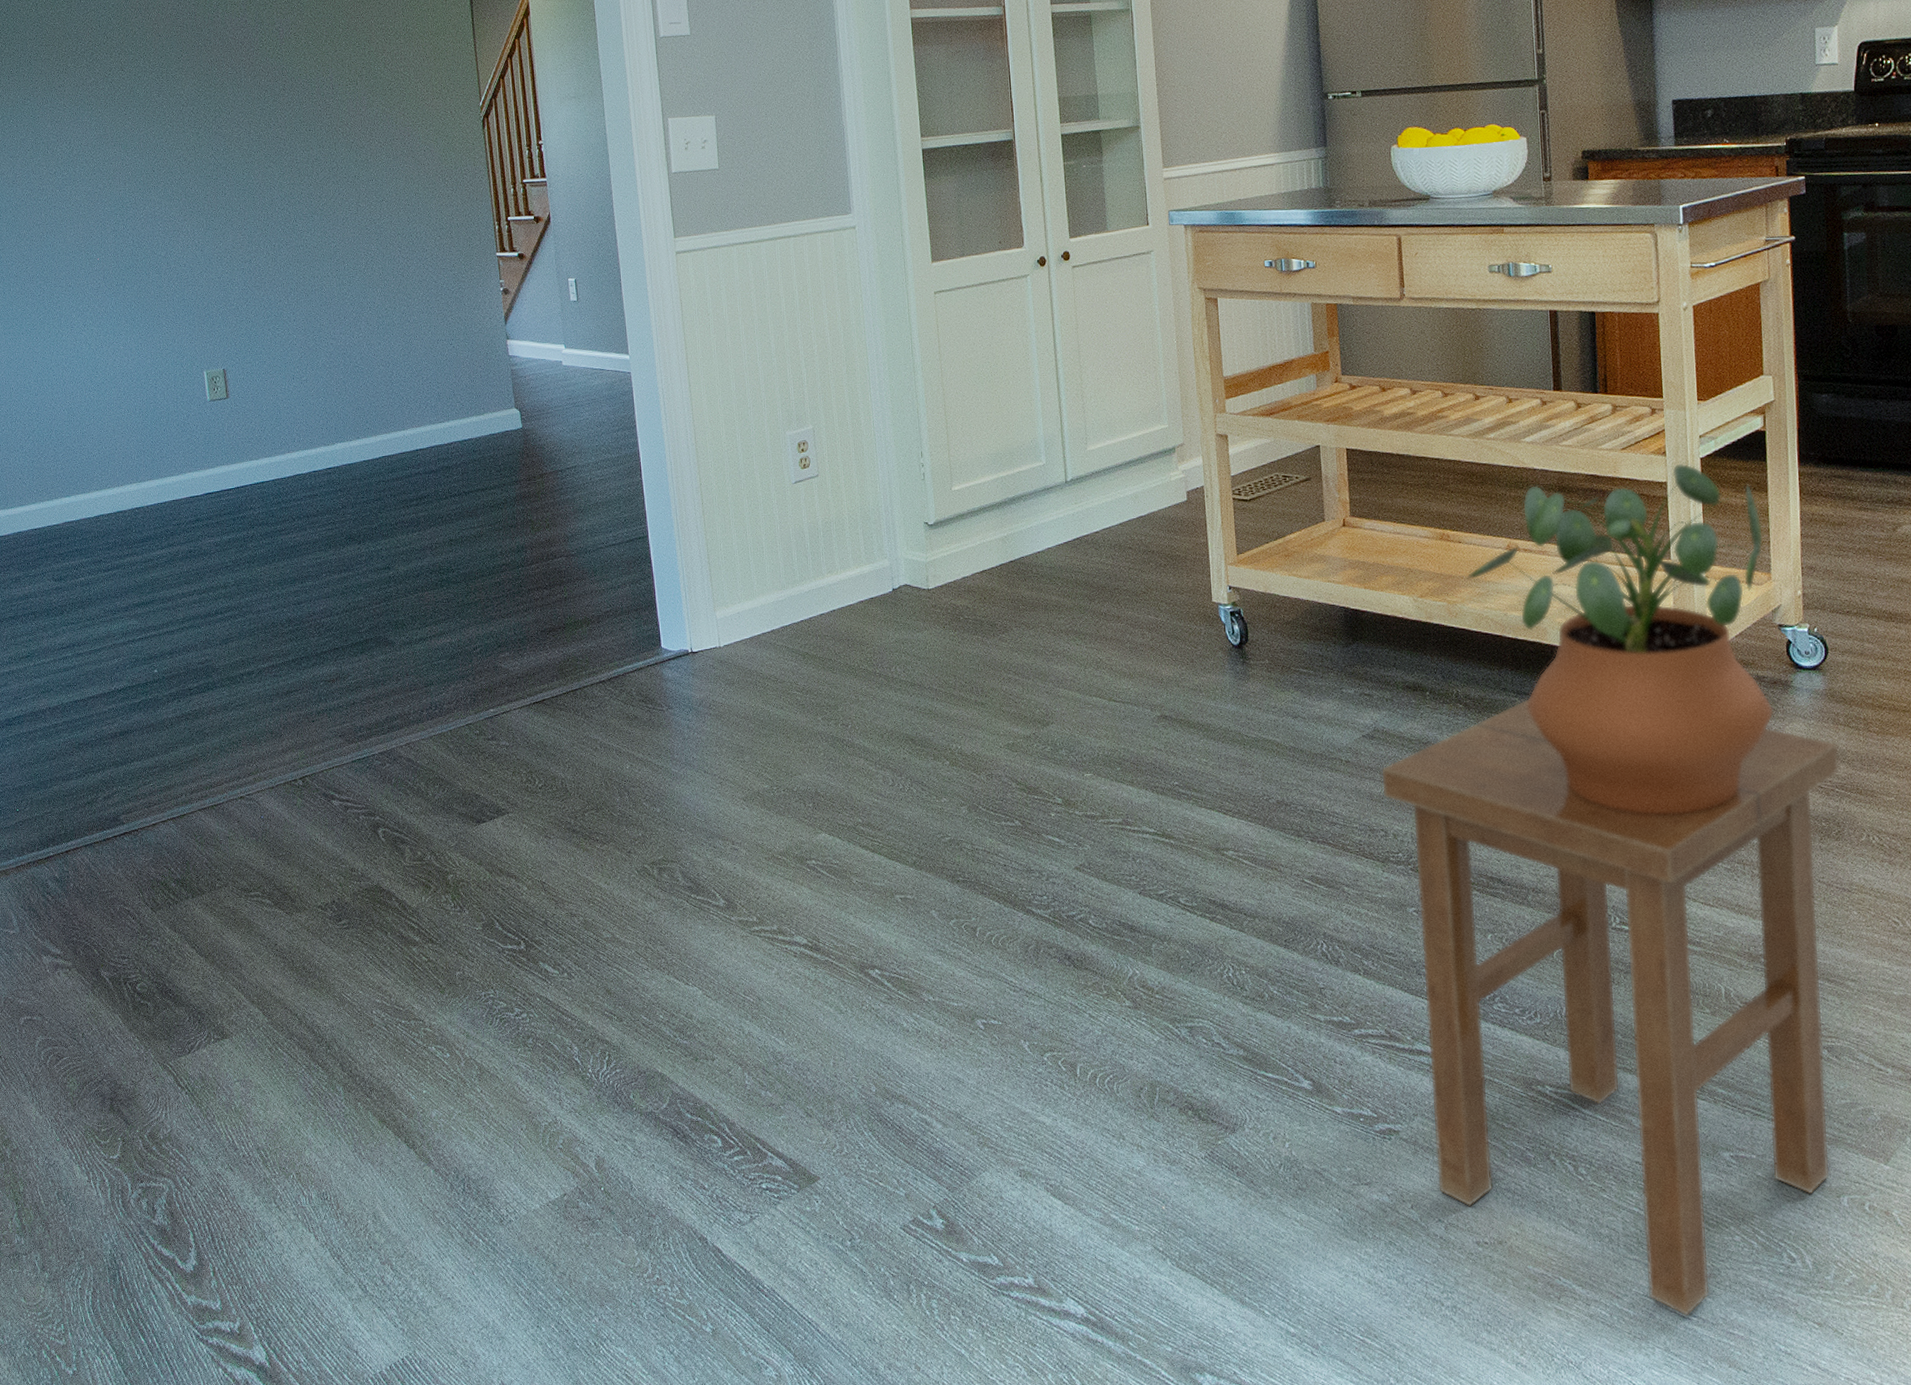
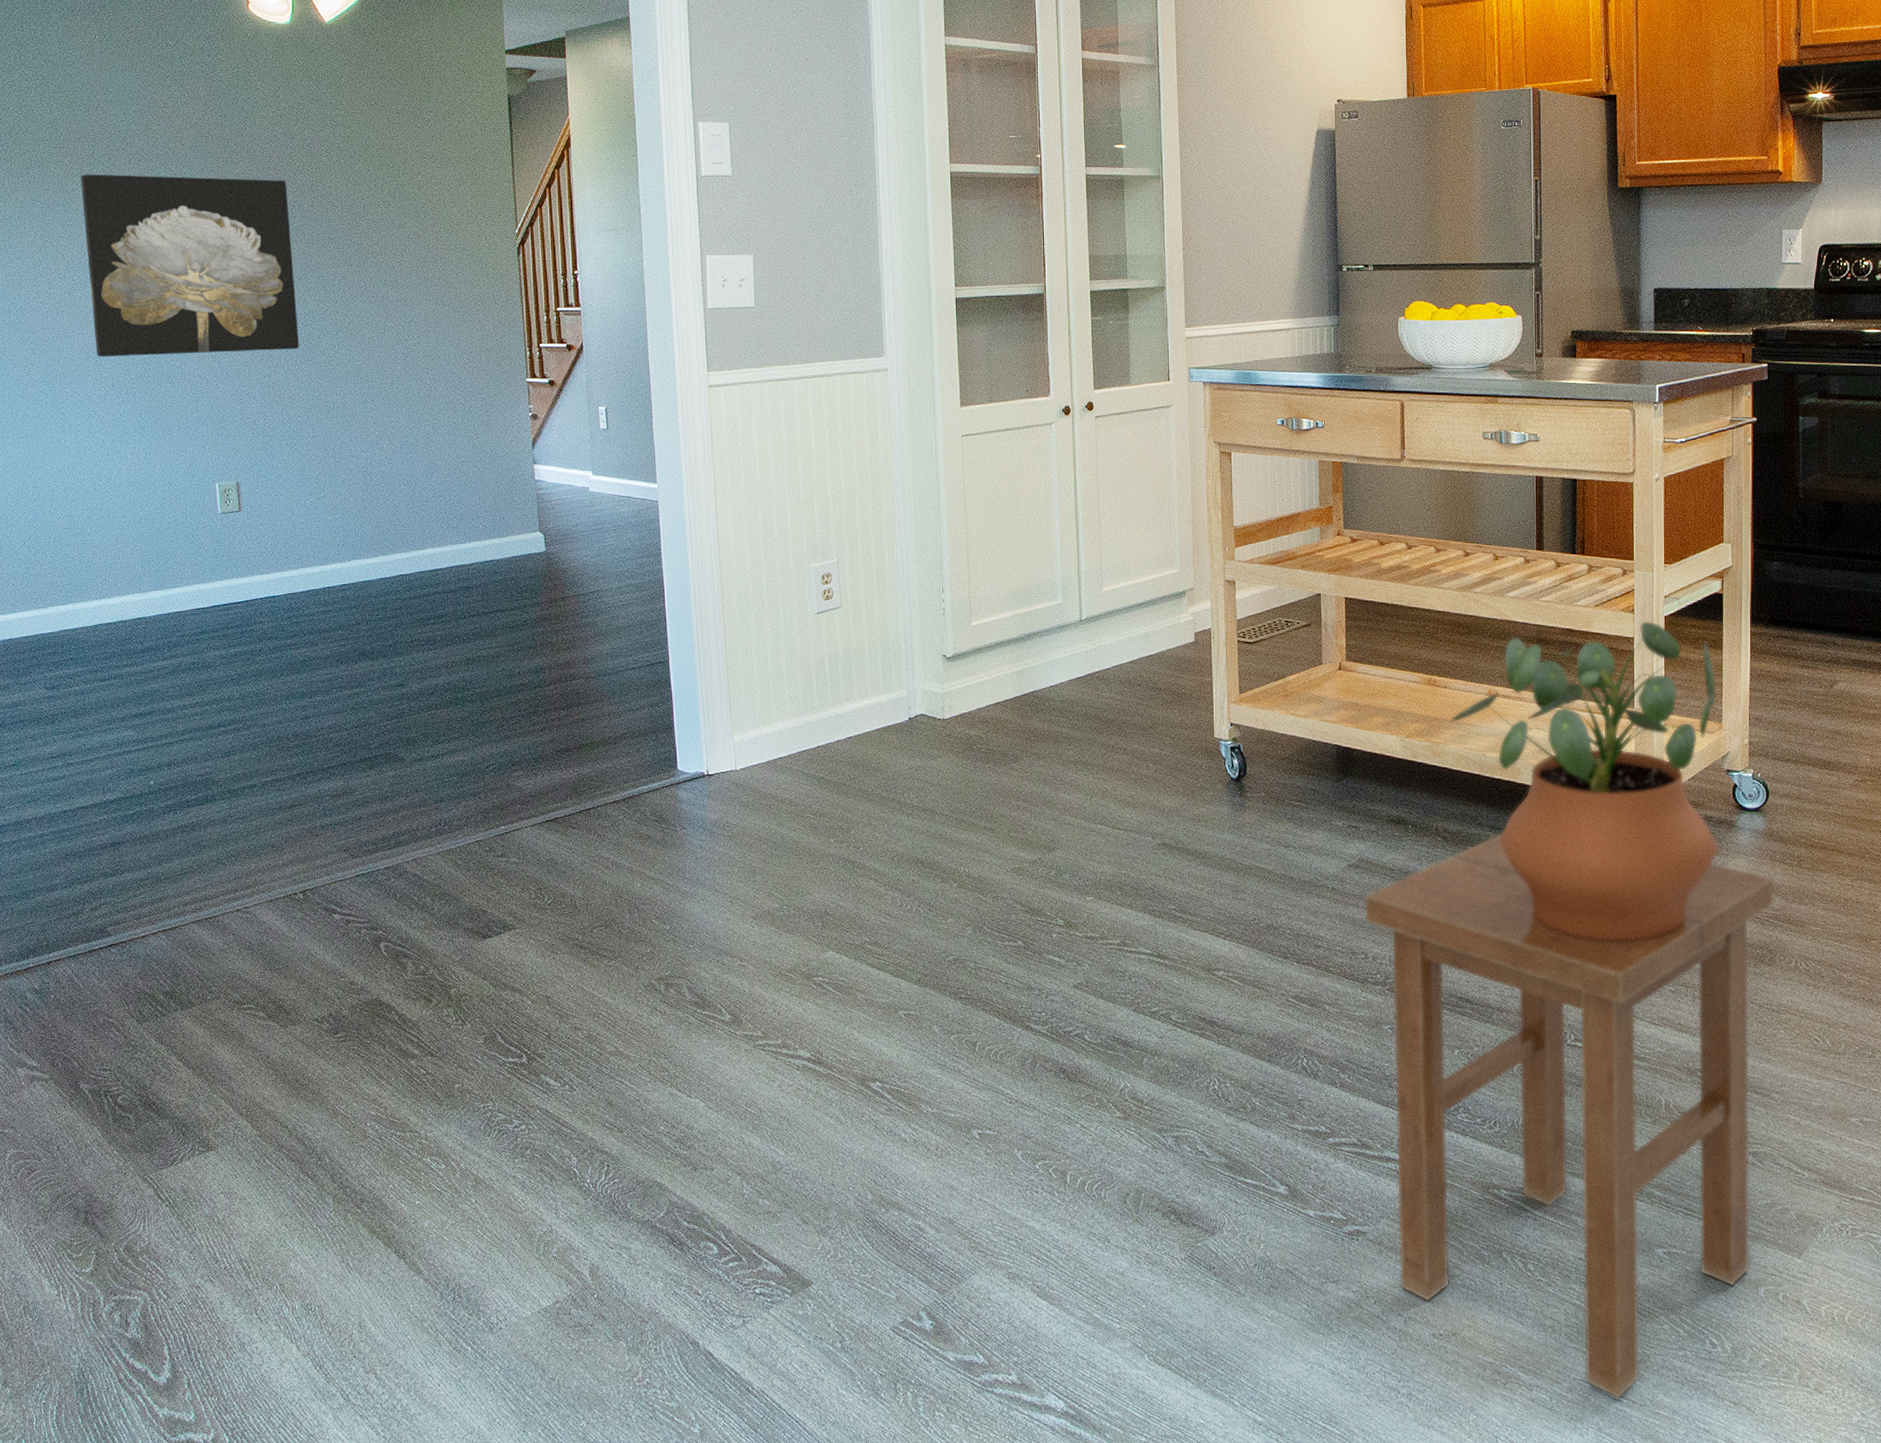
wall art: none [66,65,278,251] -> present [81,174,300,358]

